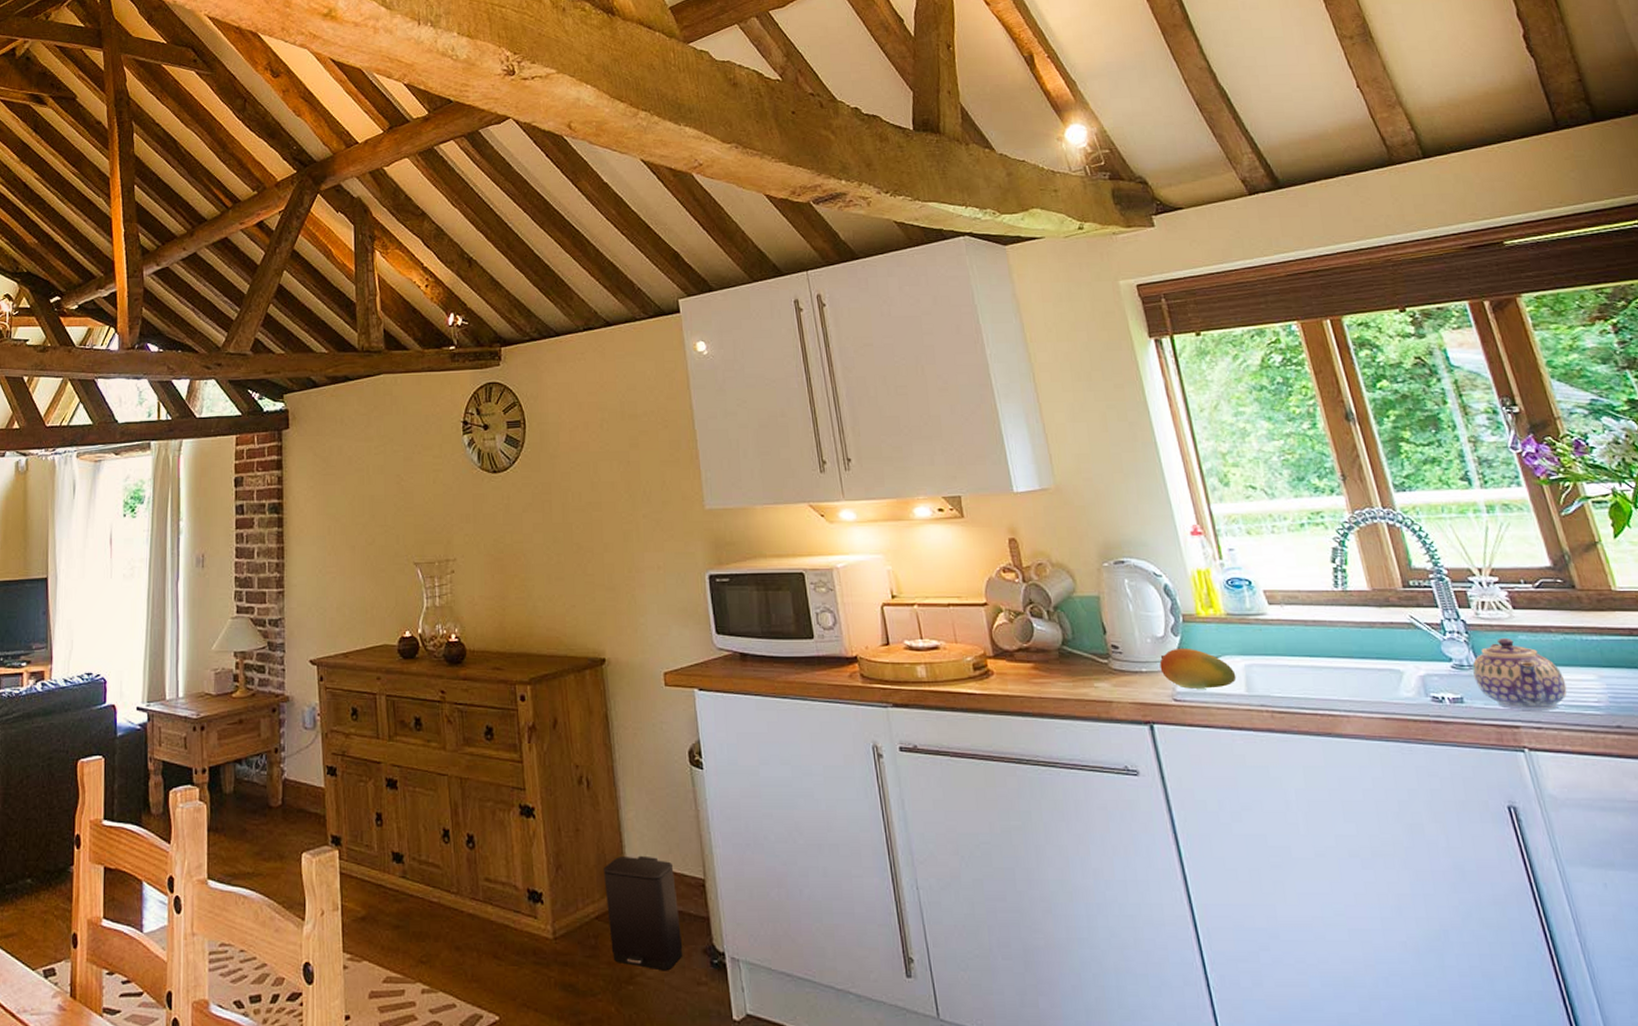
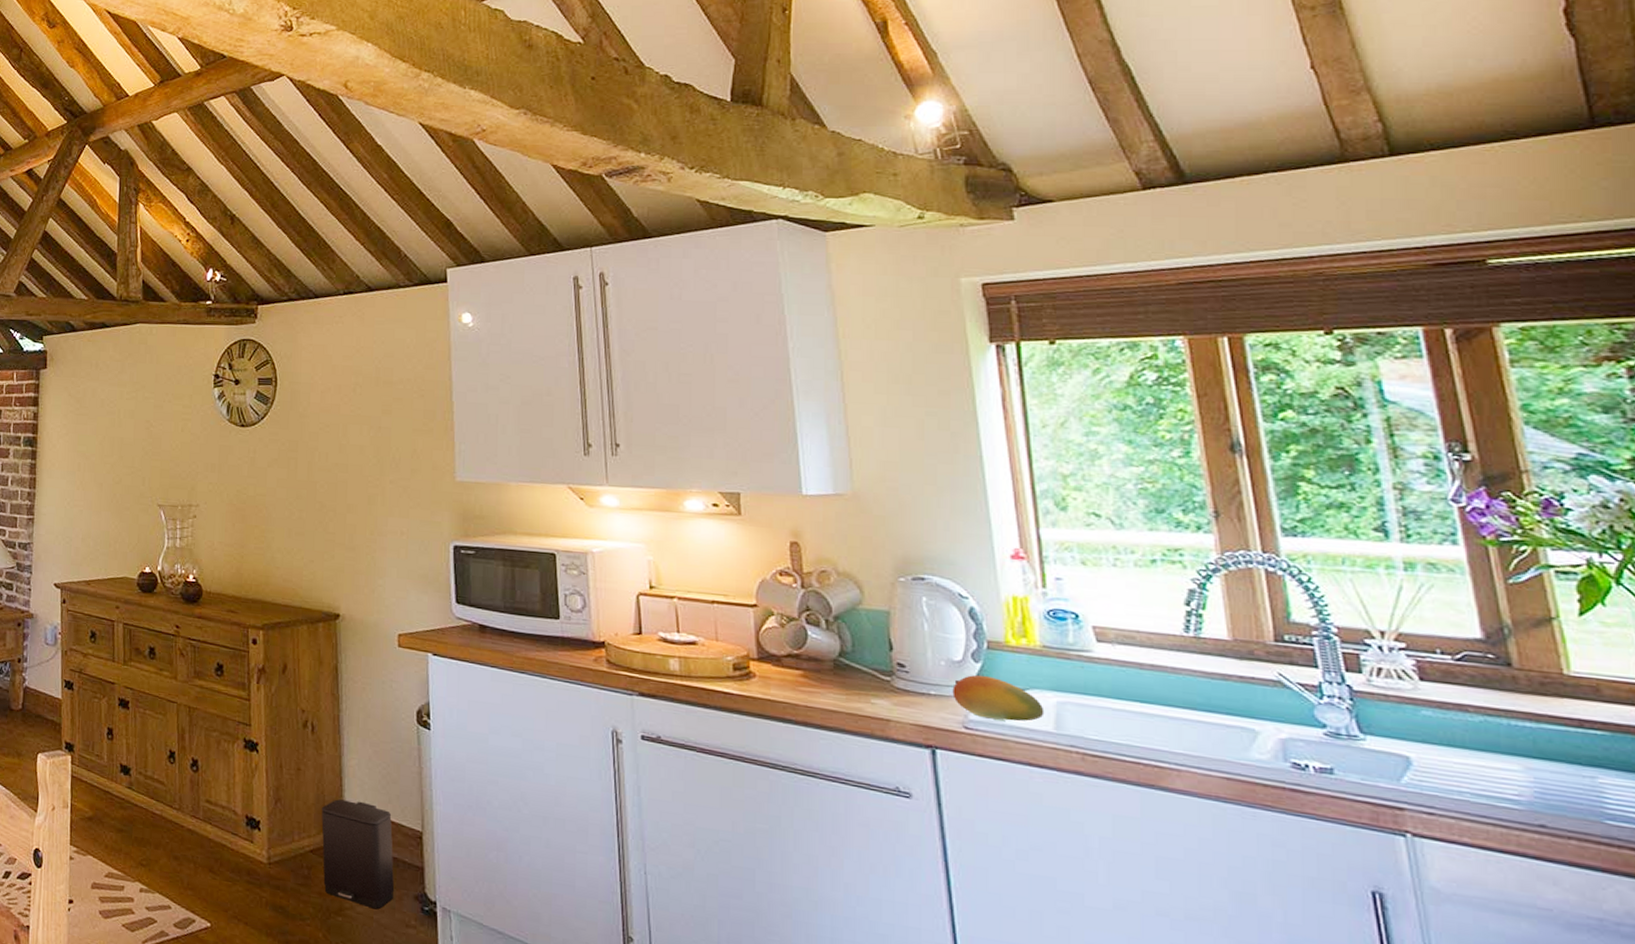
teapot: present [1471,637,1568,710] -> none [1351,710,1478,797]

